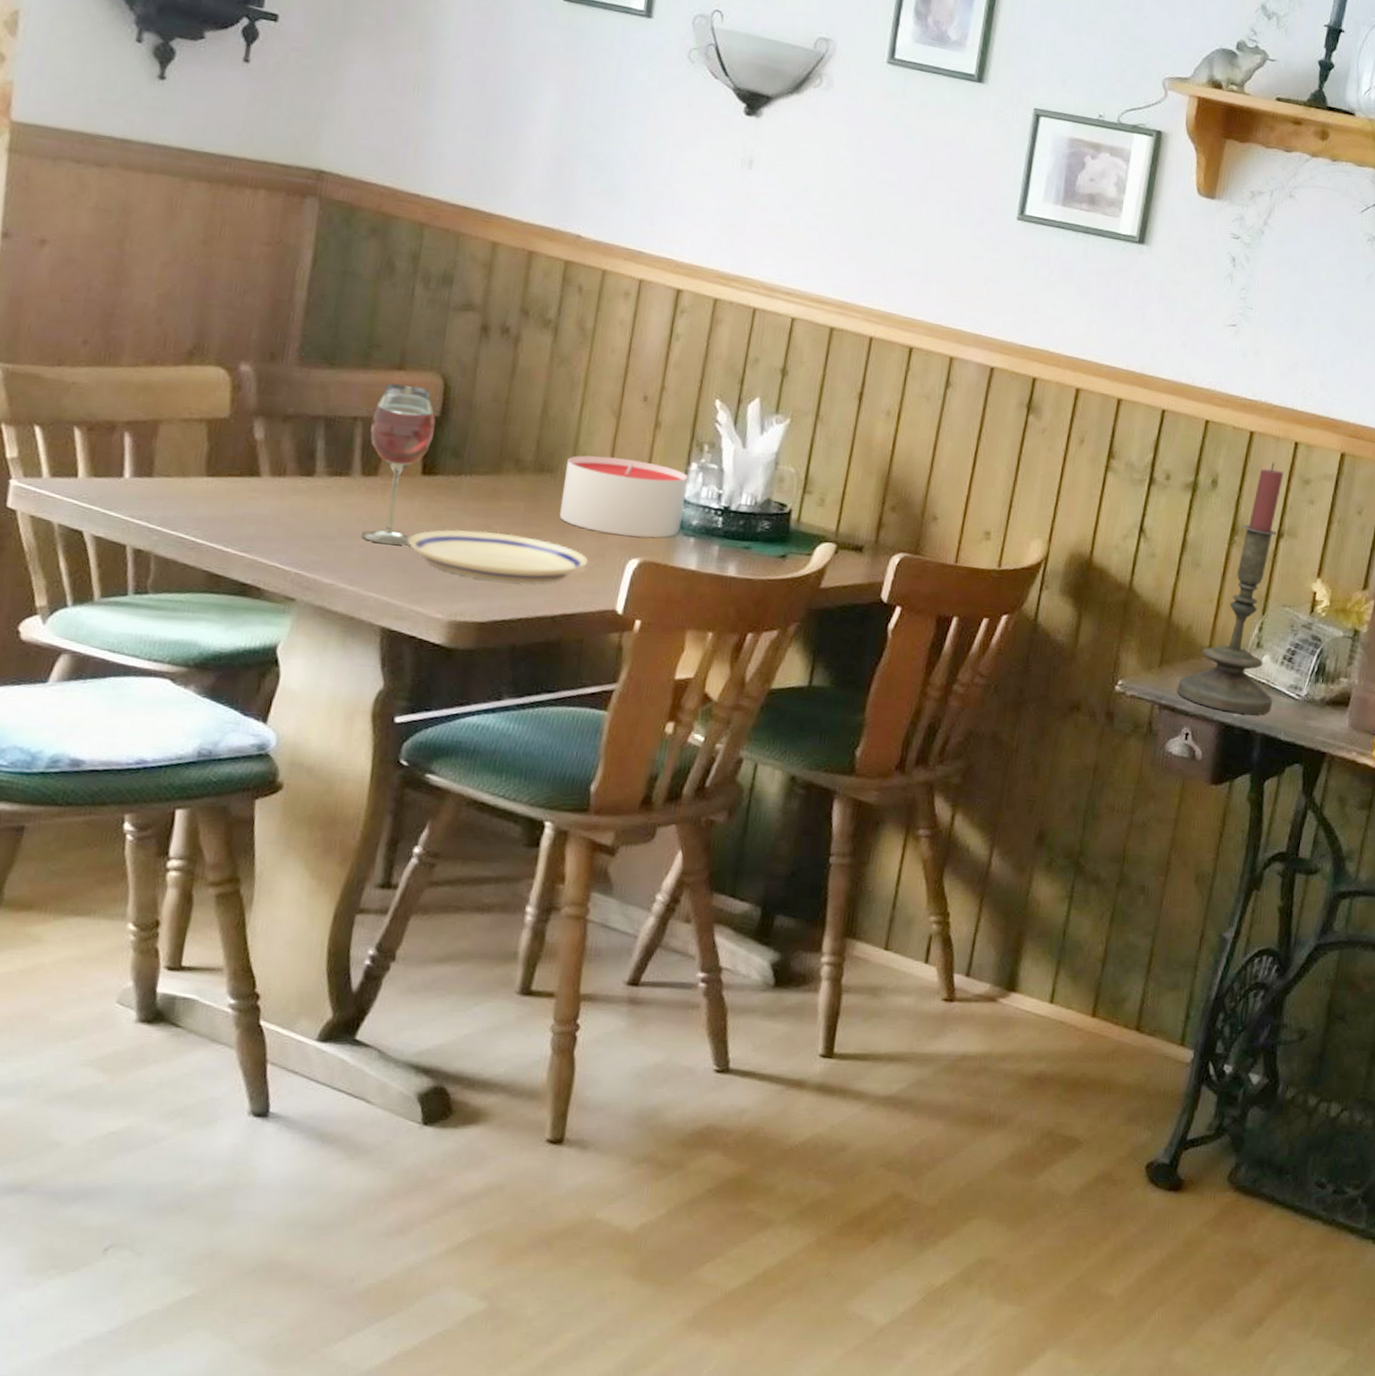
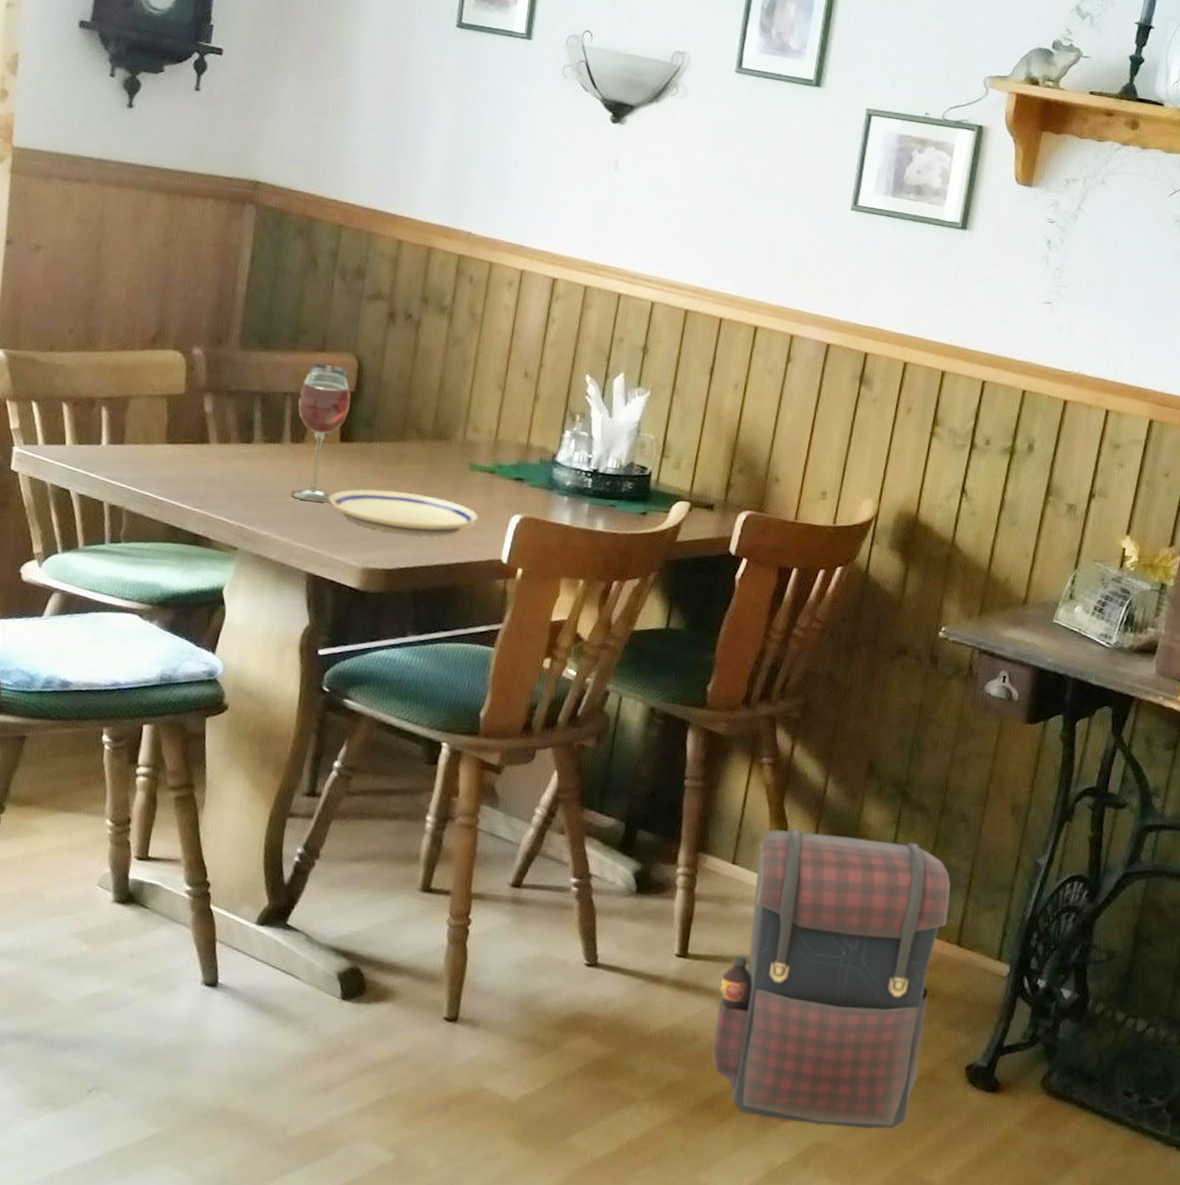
candle: present [559,455,689,539] -> none [453,424,563,497]
satchel: none [861,907,1129,1241] -> present [712,828,951,1130]
candle: present [1176,462,1284,715] -> none [995,428,1096,661]

